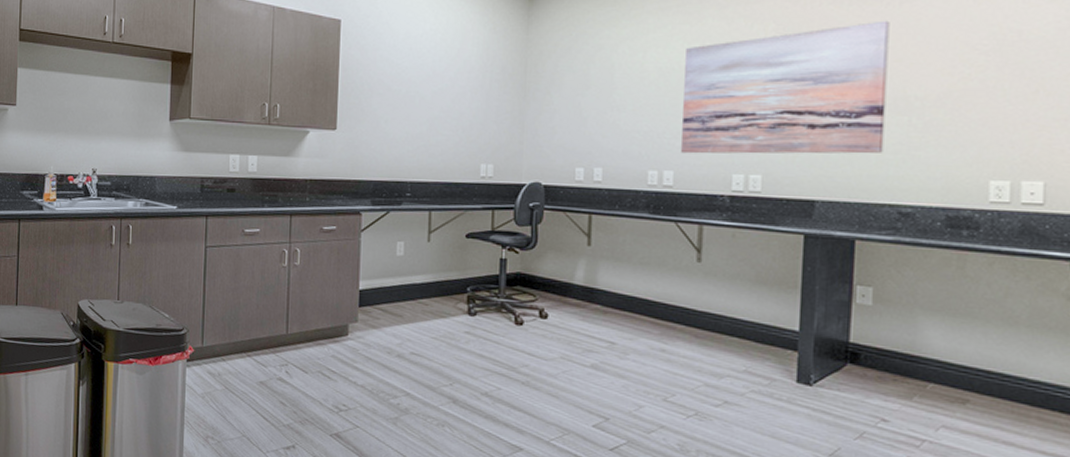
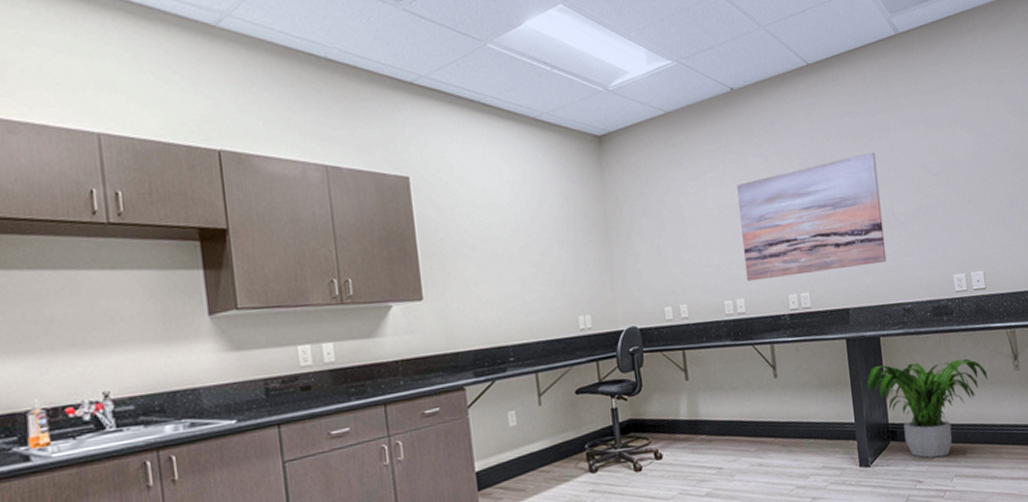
potted plant: none [825,273,1025,400] -> present [867,358,988,458]

